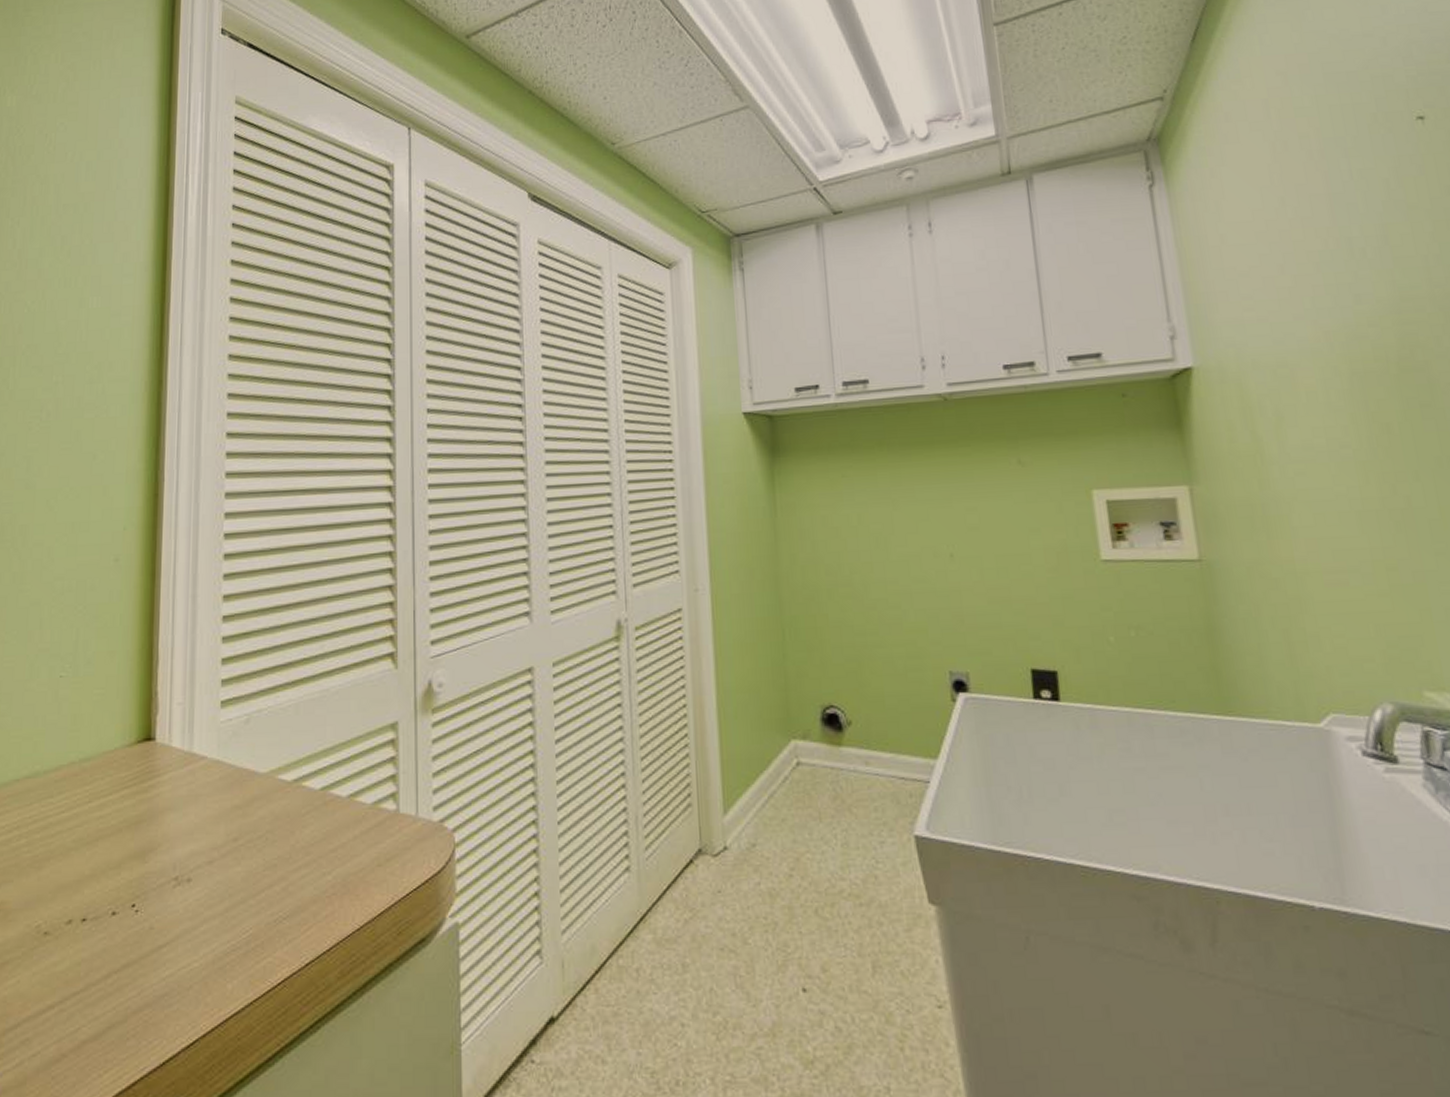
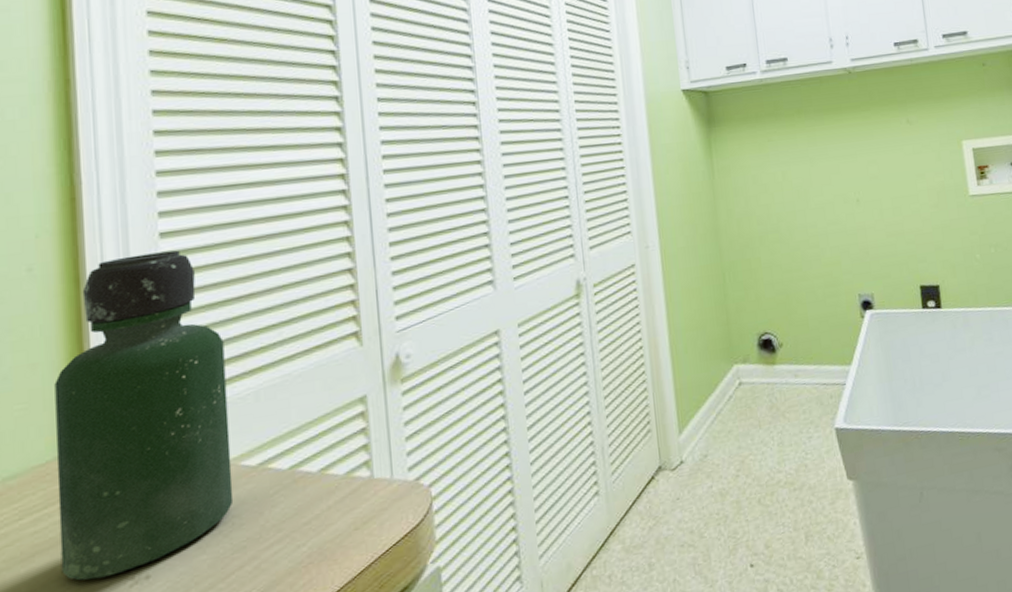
bottle: none [118,552,272,874] -> present [54,250,234,581]

